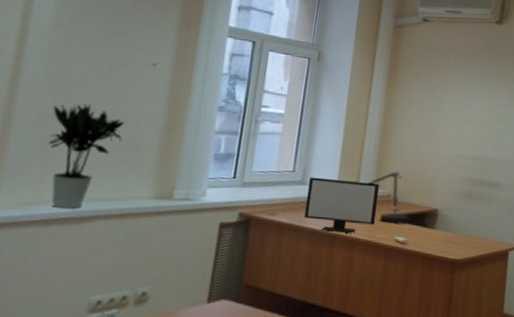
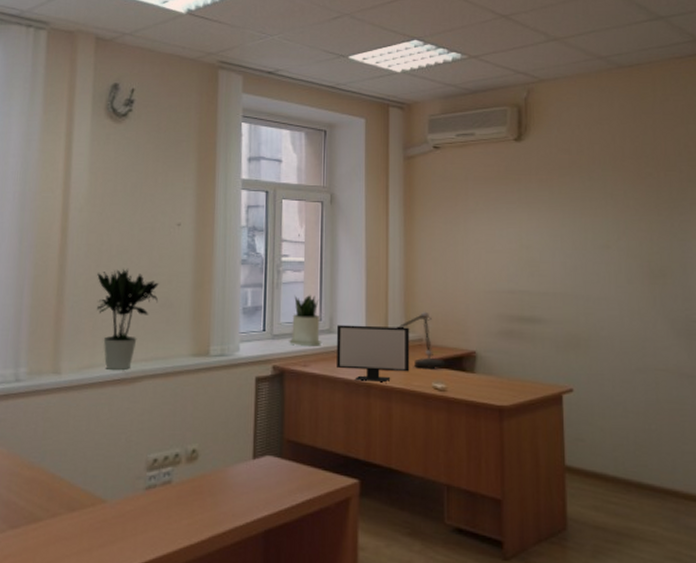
planter: none [259,145,295,197] -> present [289,294,322,347]

